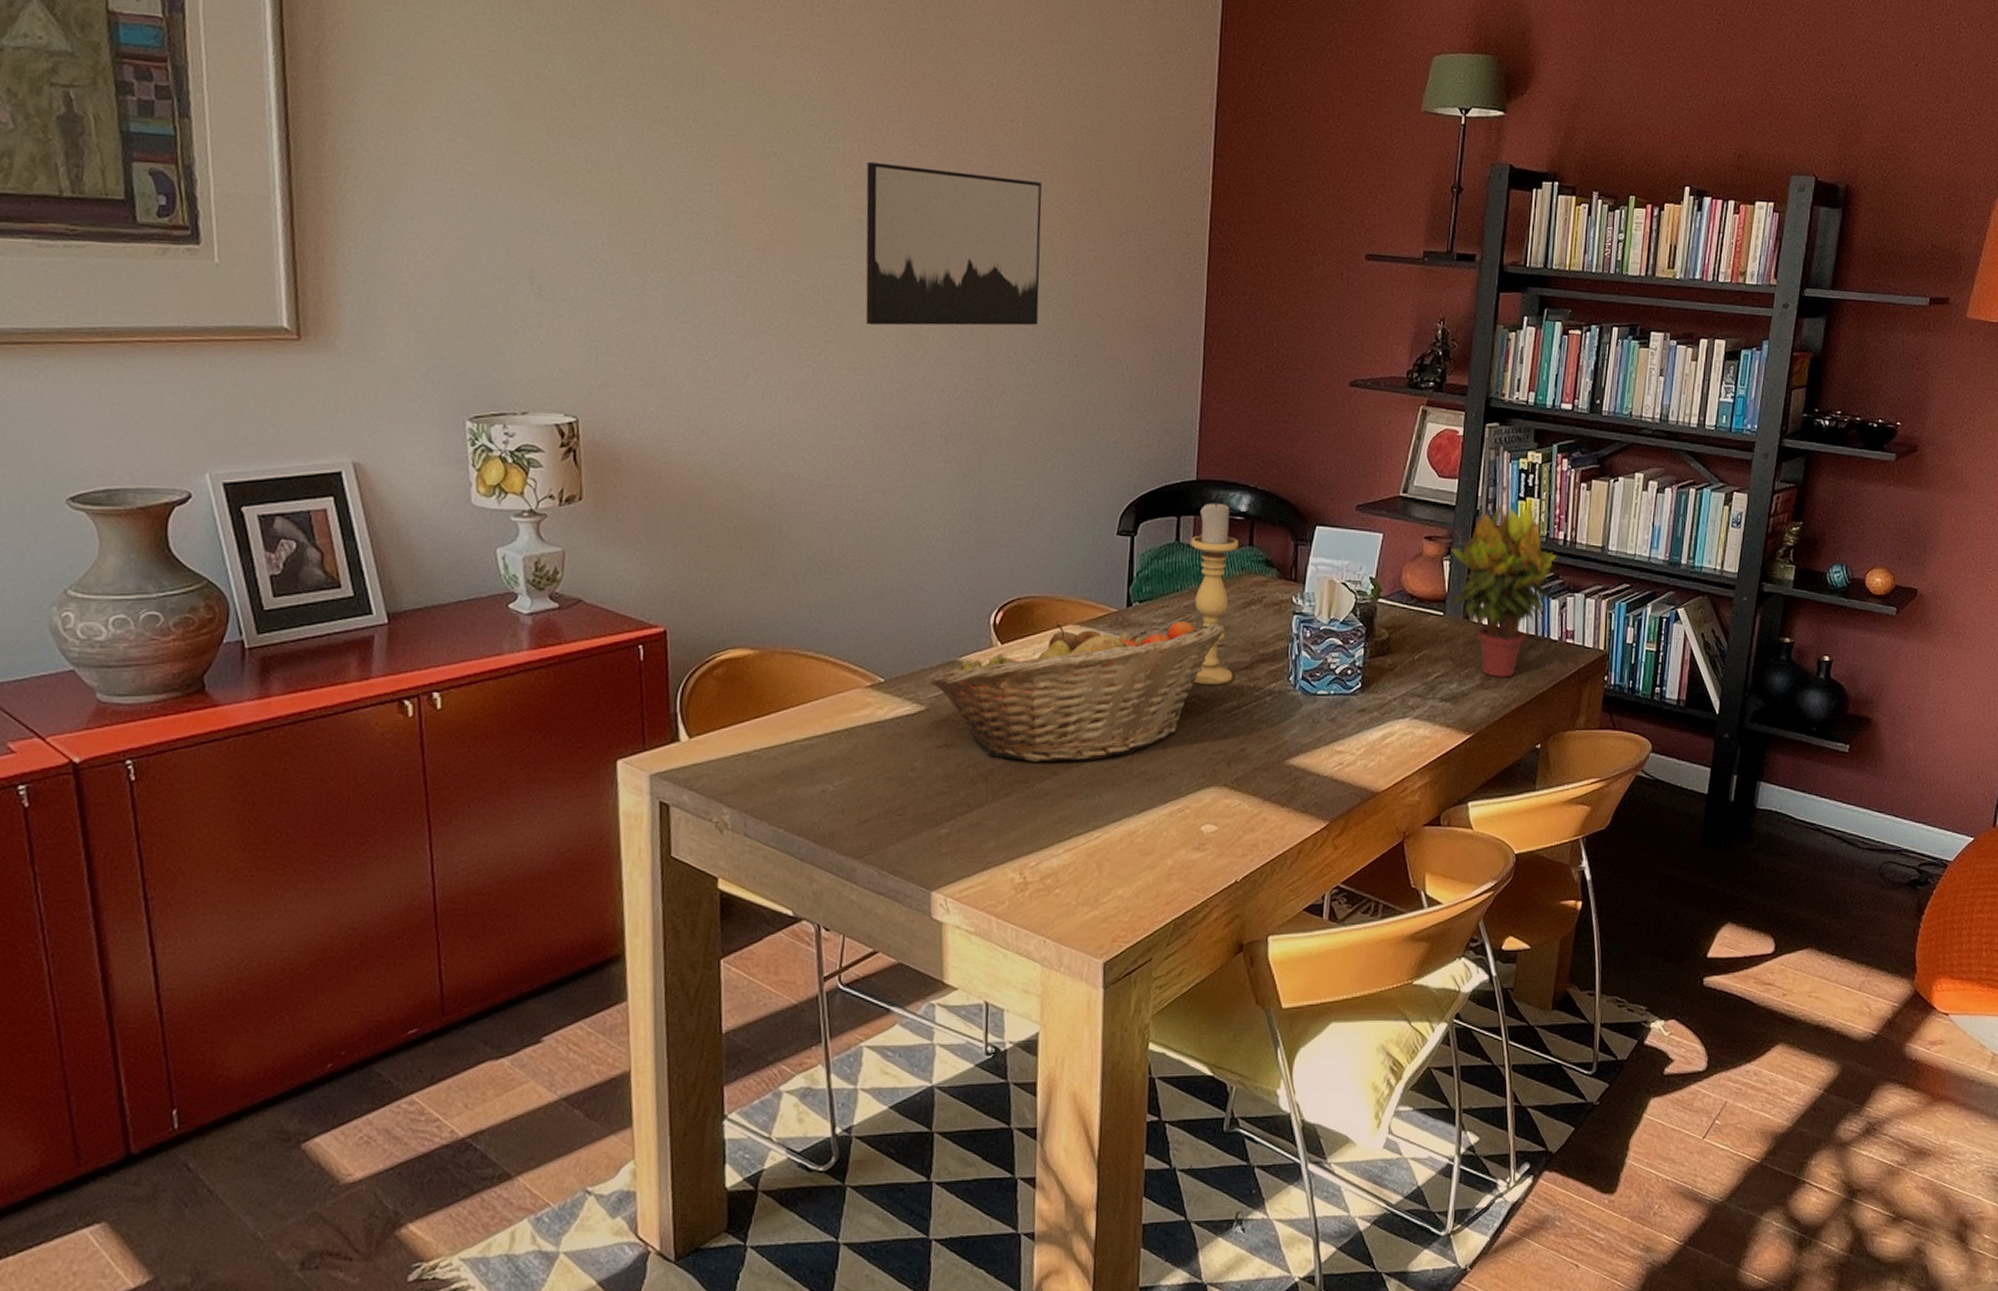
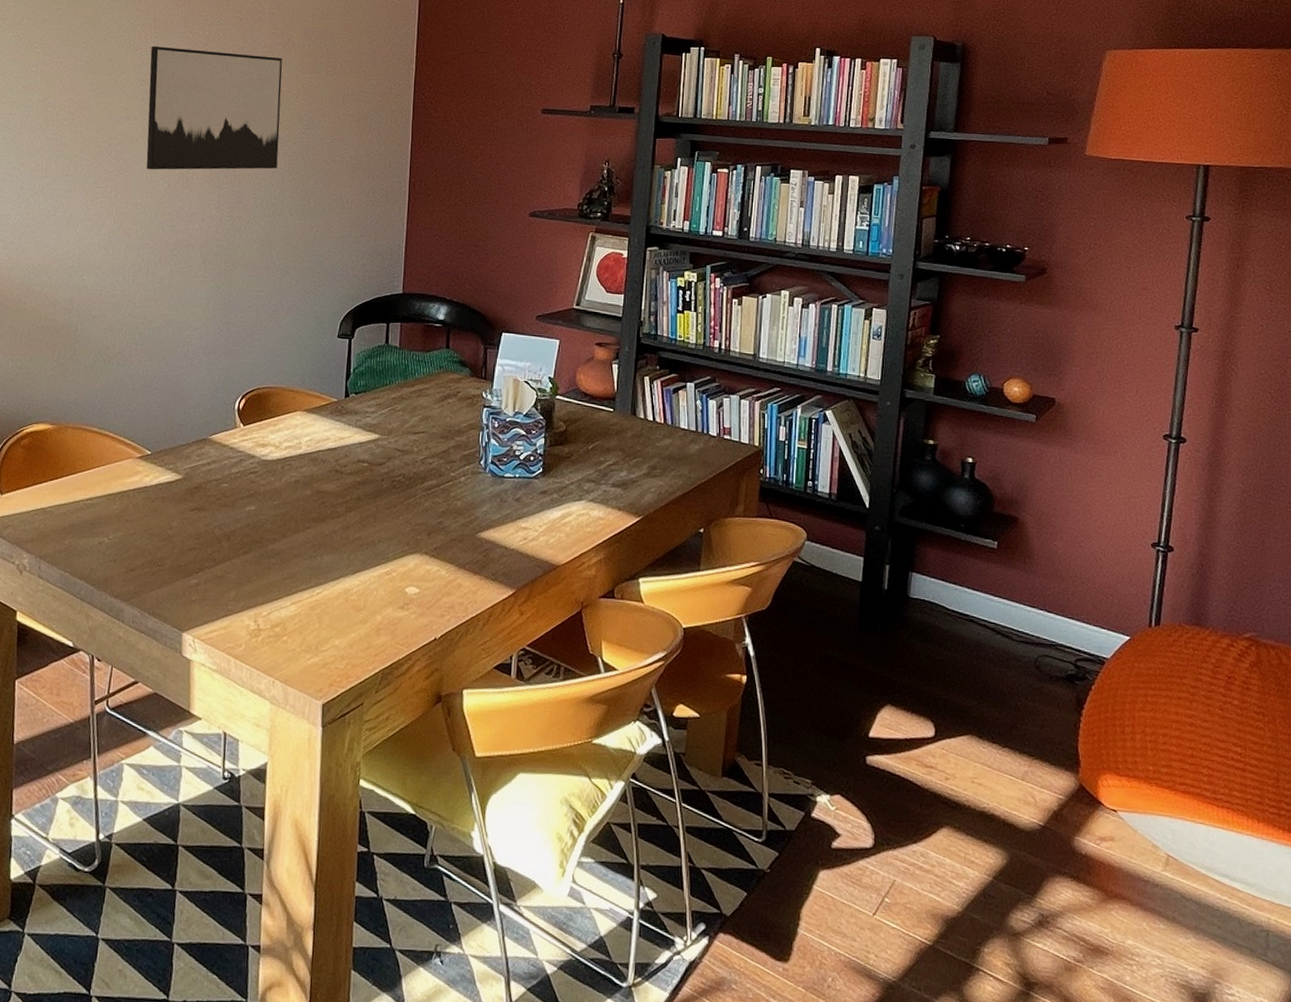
fruit basket: present [931,620,1225,762] -> none [187,410,426,527]
candle holder: present [1190,502,1239,685] -> none [397,311,438,466]
potted plant: present [1450,502,1557,679] -> none [618,315,714,469]

